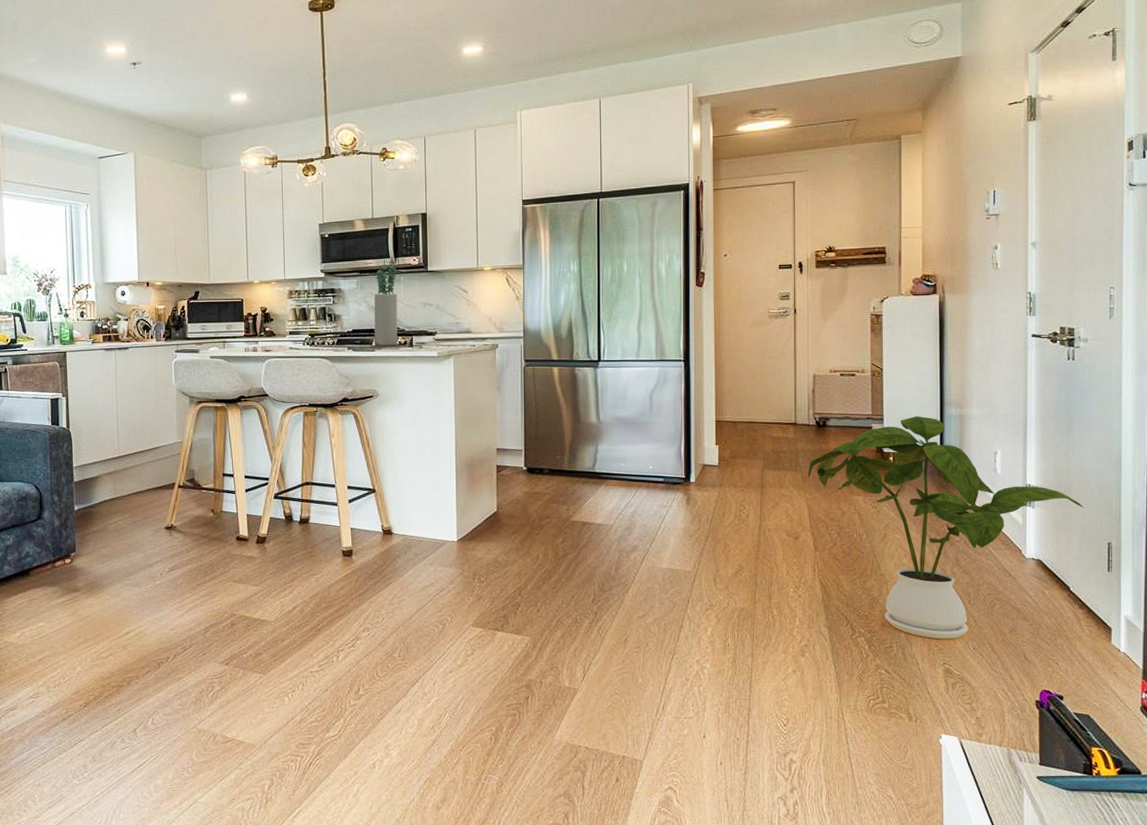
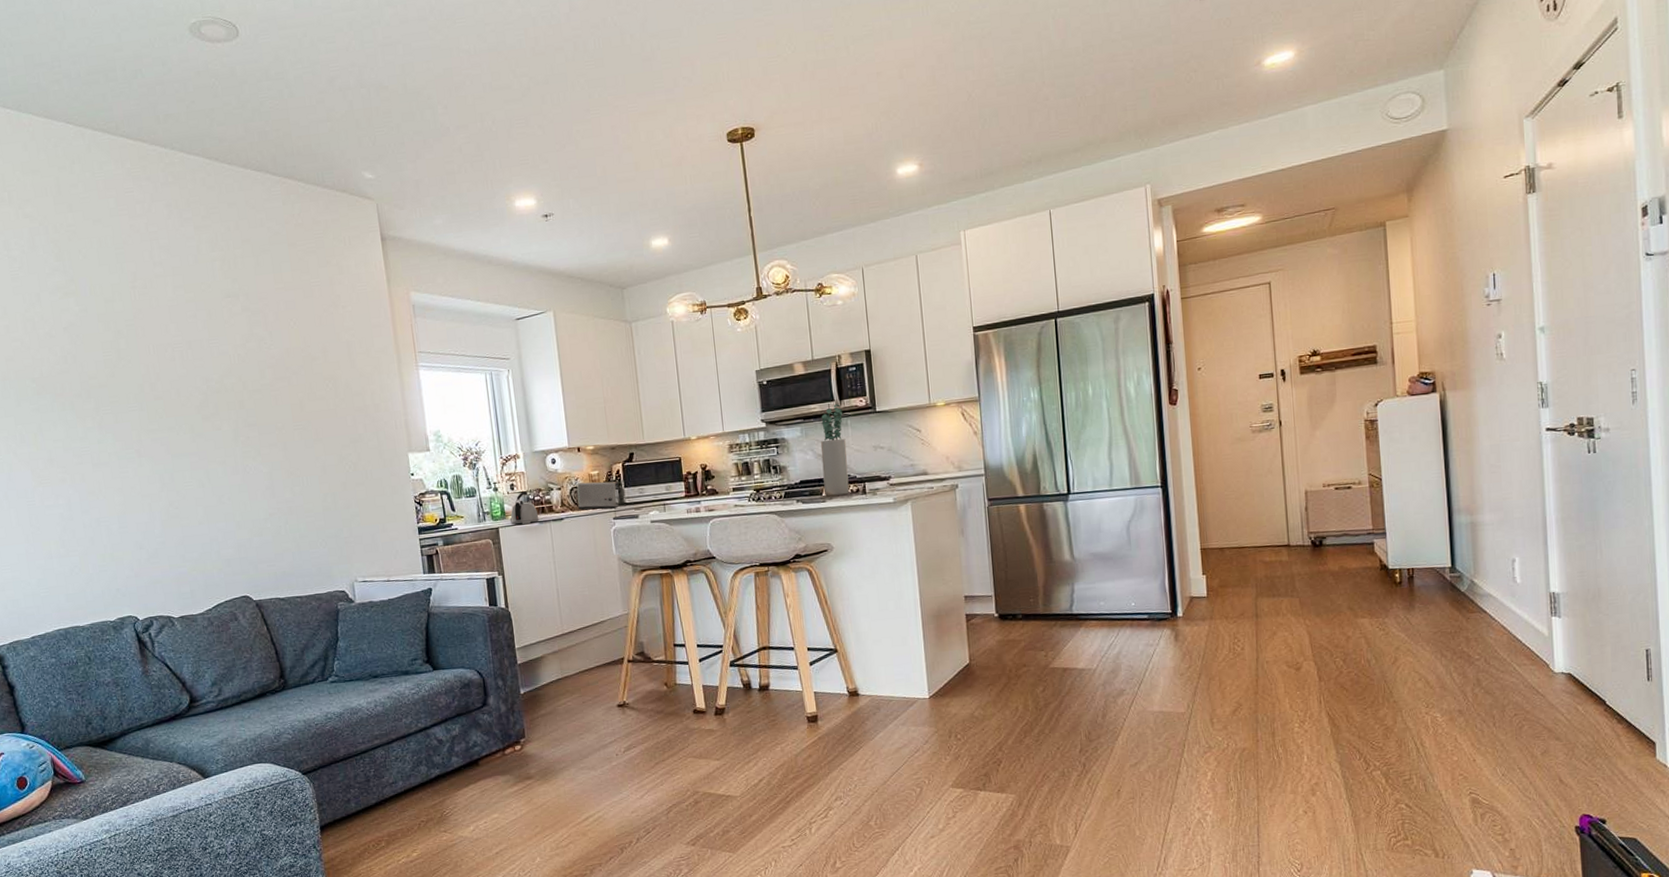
kettle: none [78,319,105,350] -> present [510,491,540,525]
toaster: none [142,314,184,343] -> present [576,481,620,511]
house plant: present [807,416,1084,640] -> none [1306,527,1616,768]

